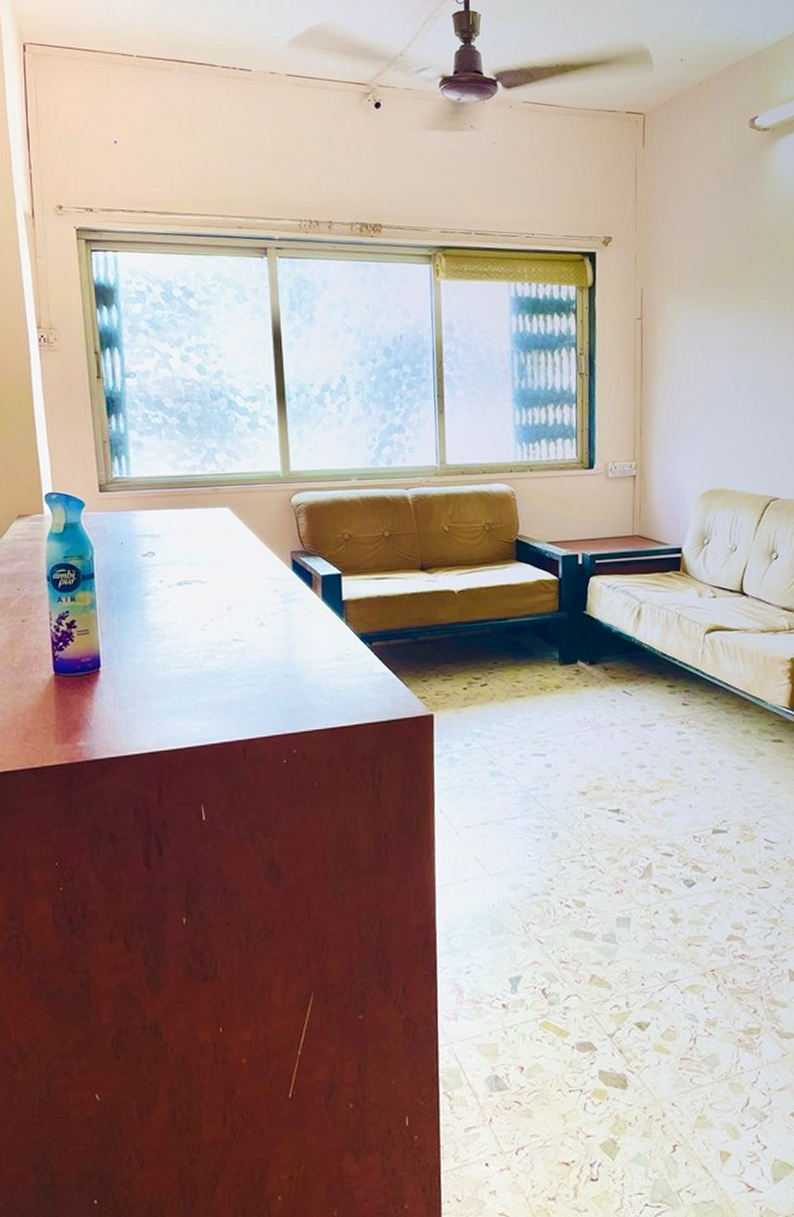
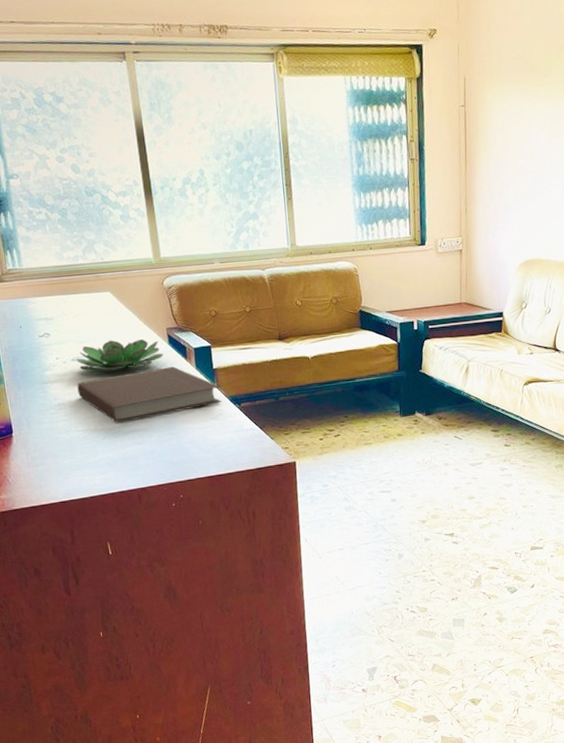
notebook: none [181,596,350,660] -> present [77,366,222,423]
succulent plant: none [183,562,285,598] -> present [76,339,163,372]

